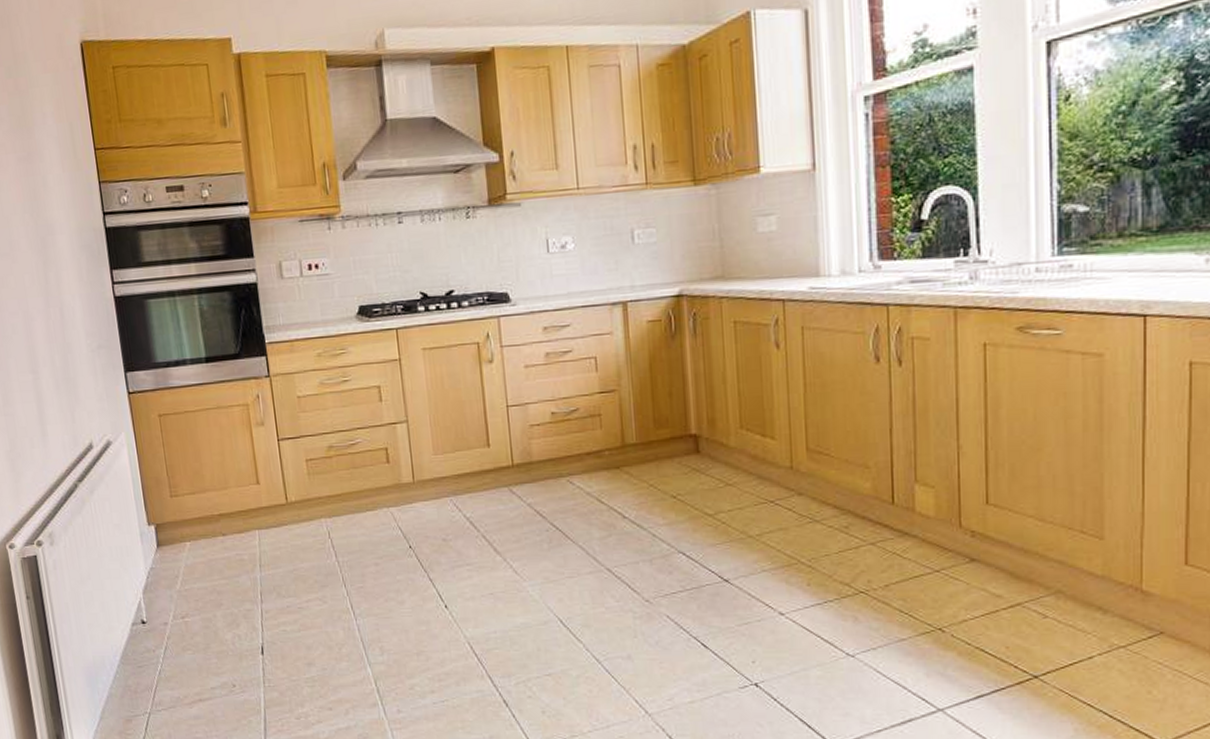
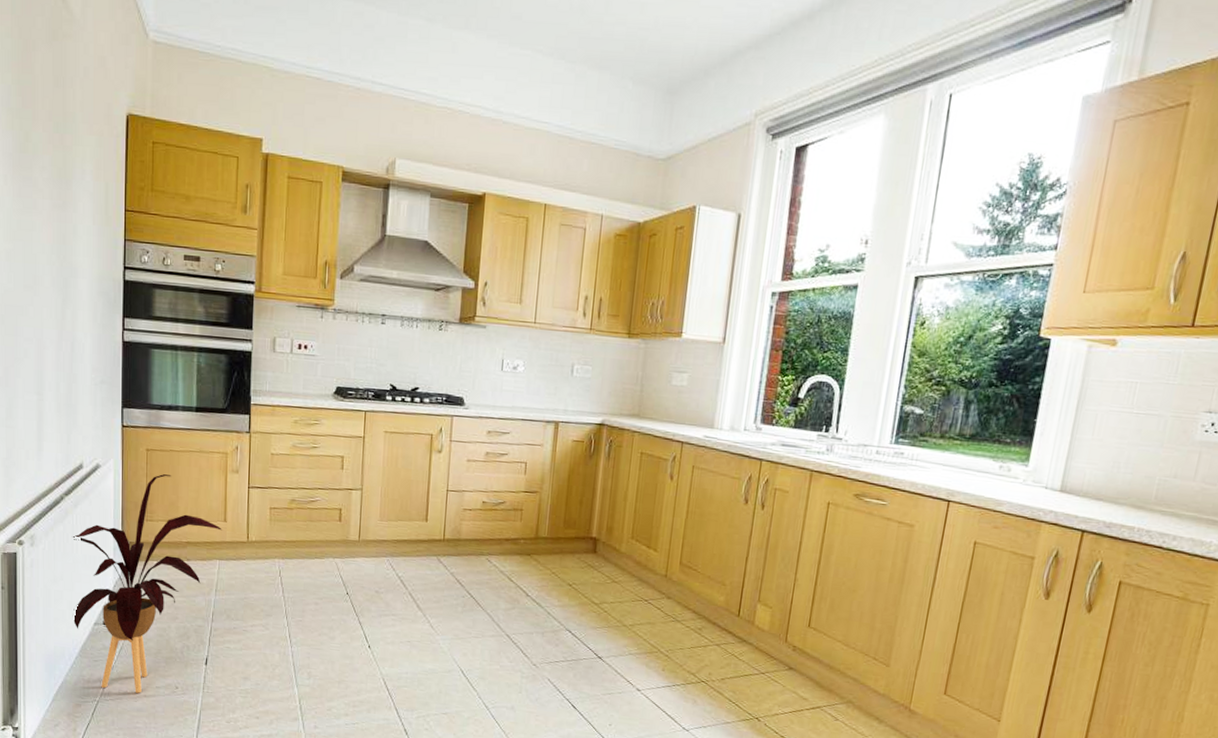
house plant: none [92,440,256,698] -> present [71,474,222,693]

